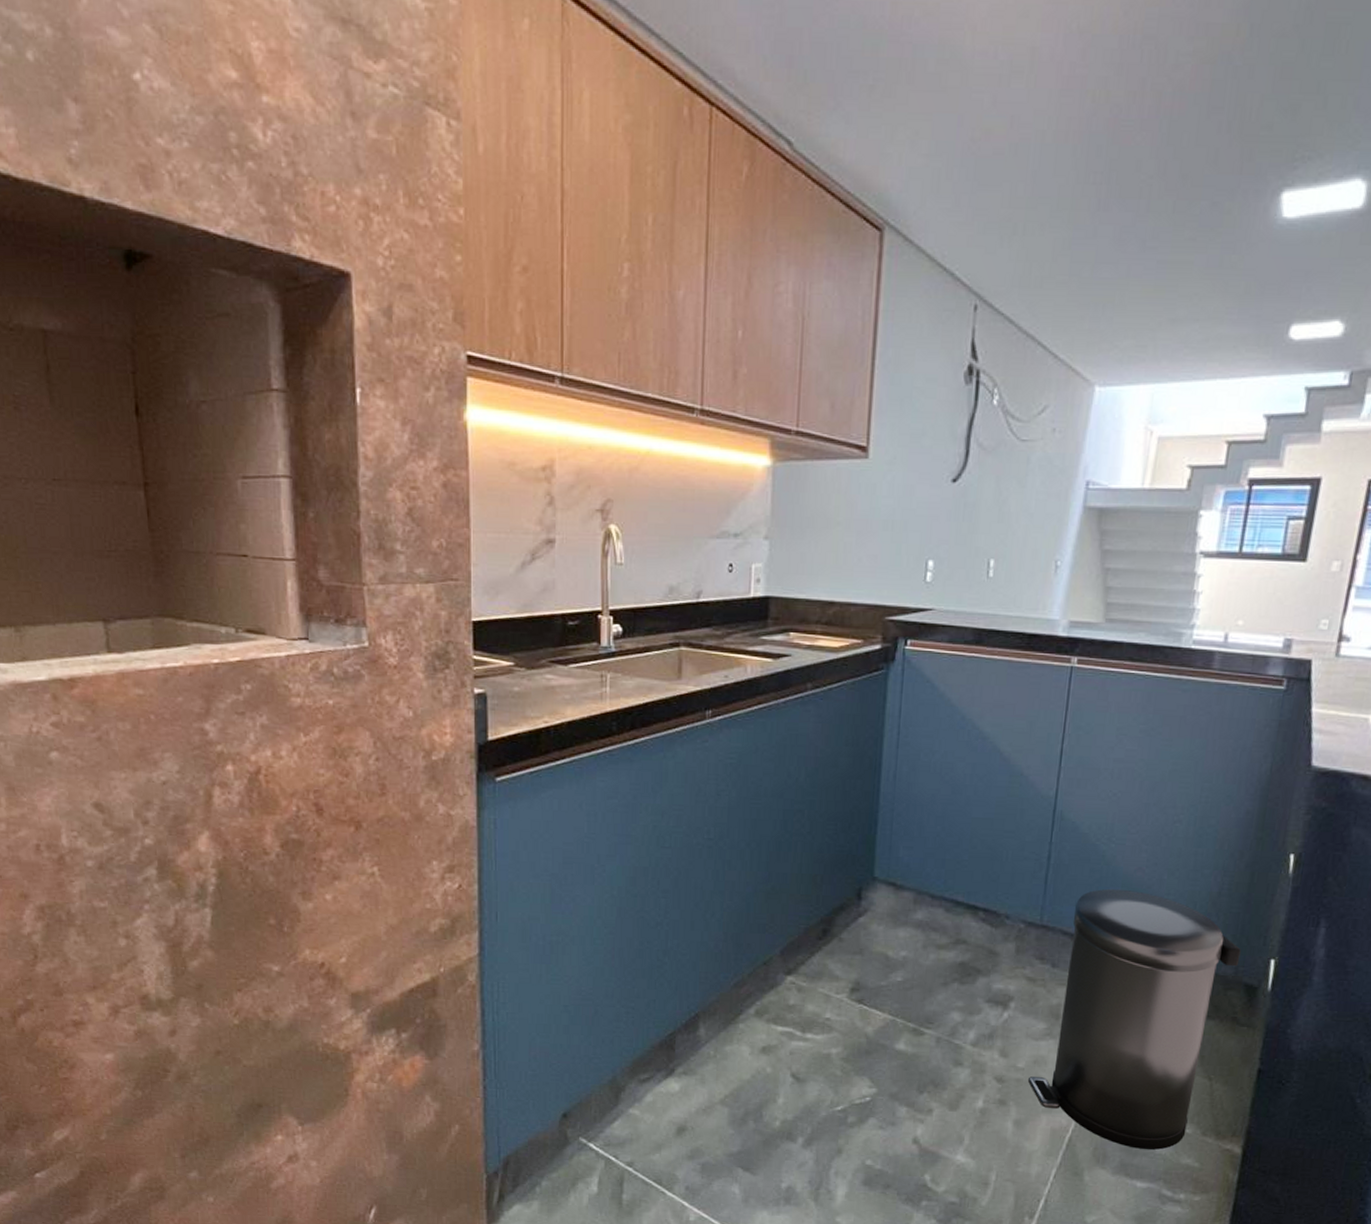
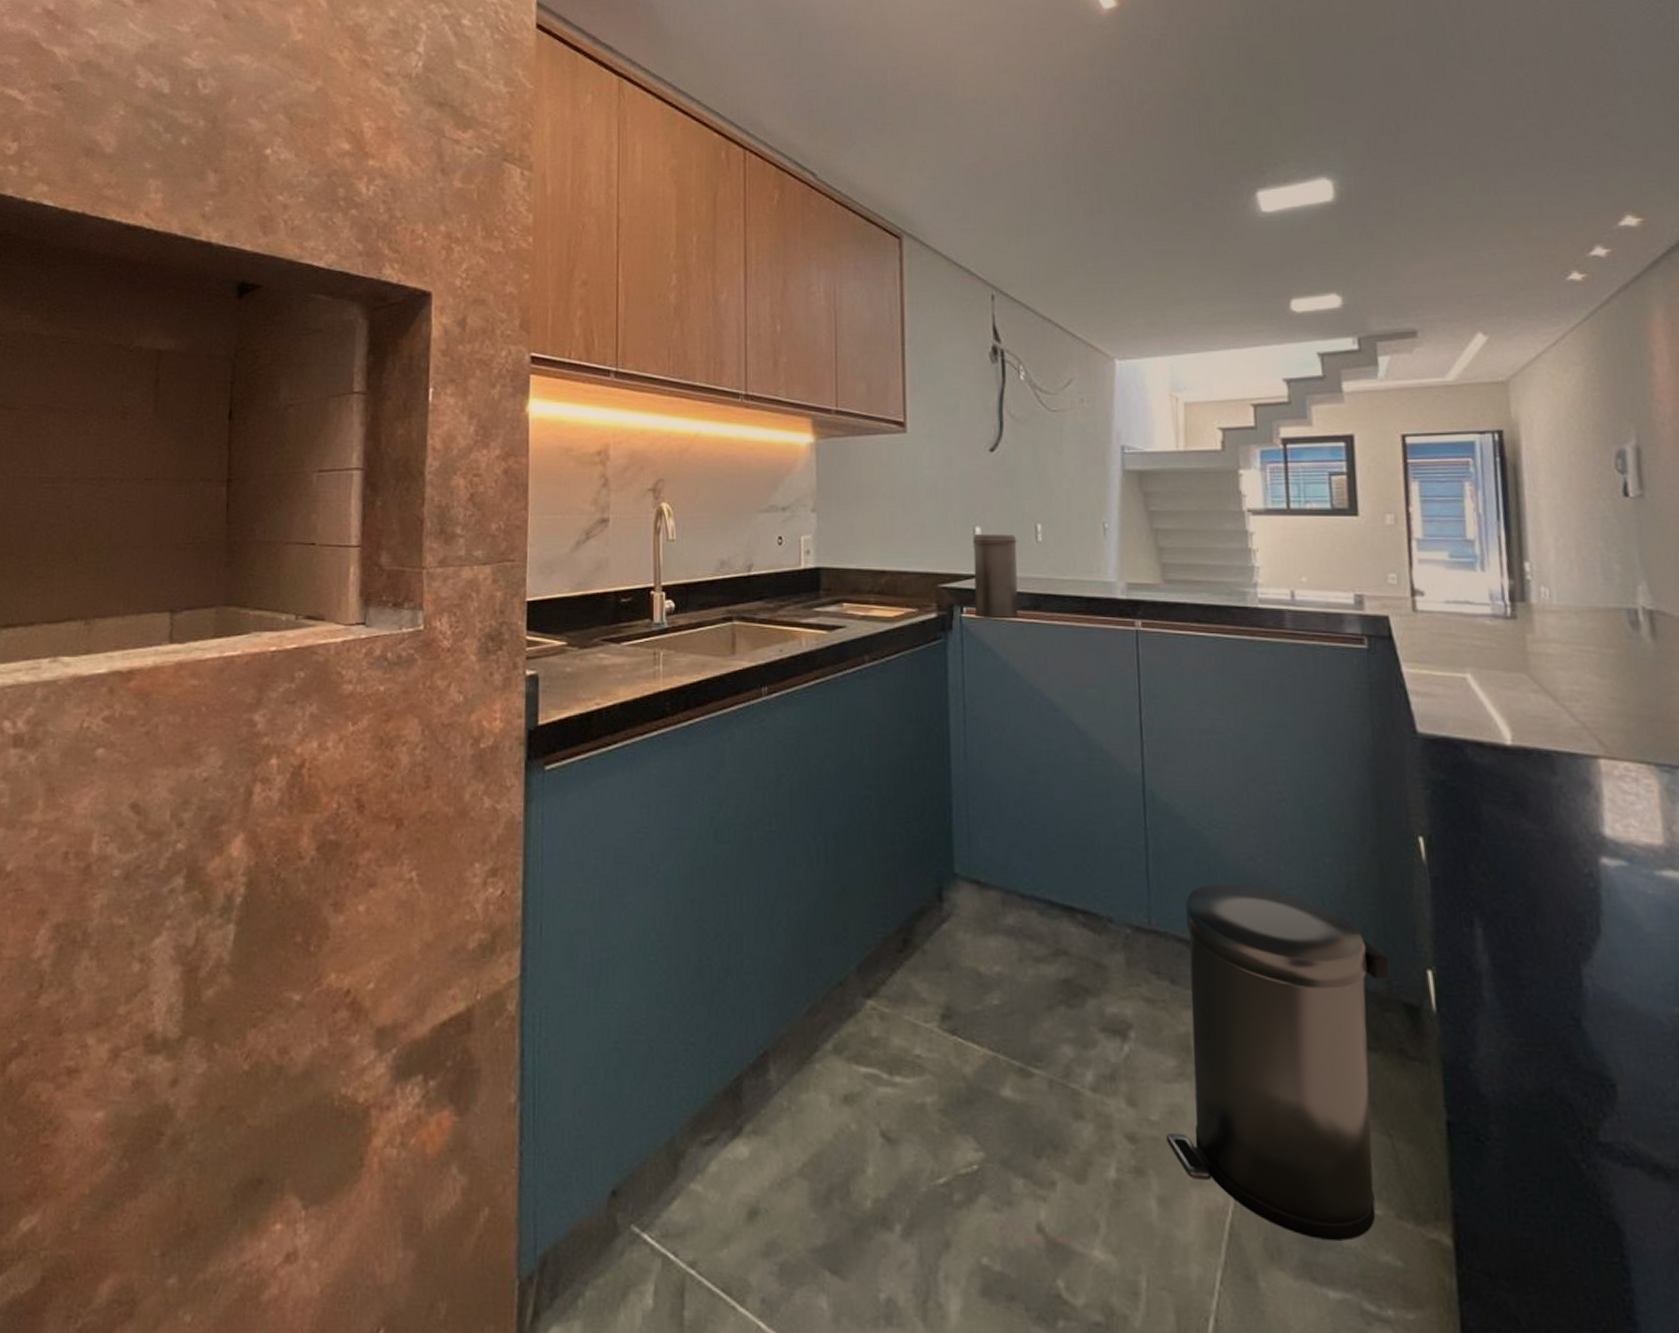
canister: none [917,568,968,653] -> present [973,535,1019,619]

